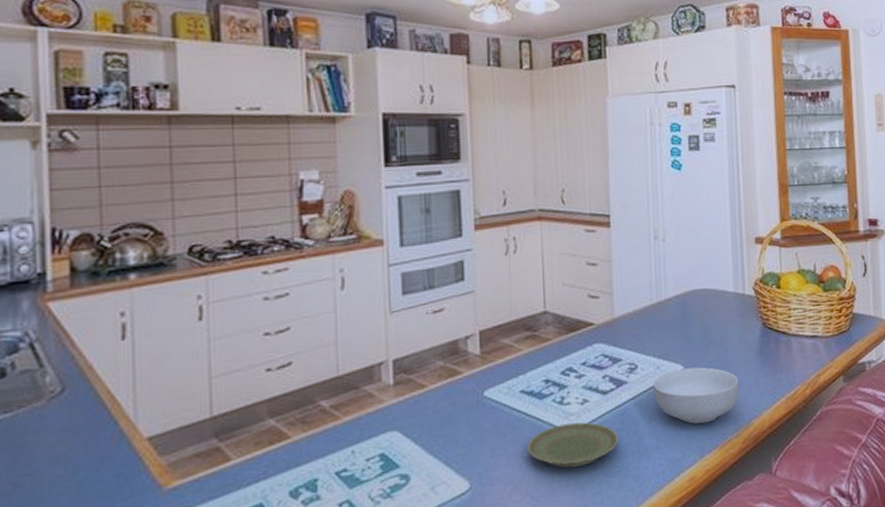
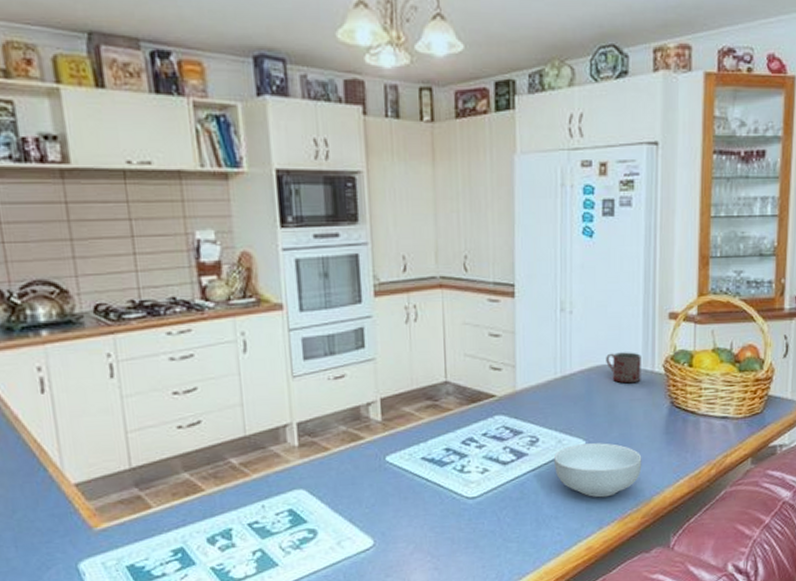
plate: present [527,422,619,468] -> none [428,490,518,532]
mug: none [699,276,733,307] -> present [606,352,641,384]

